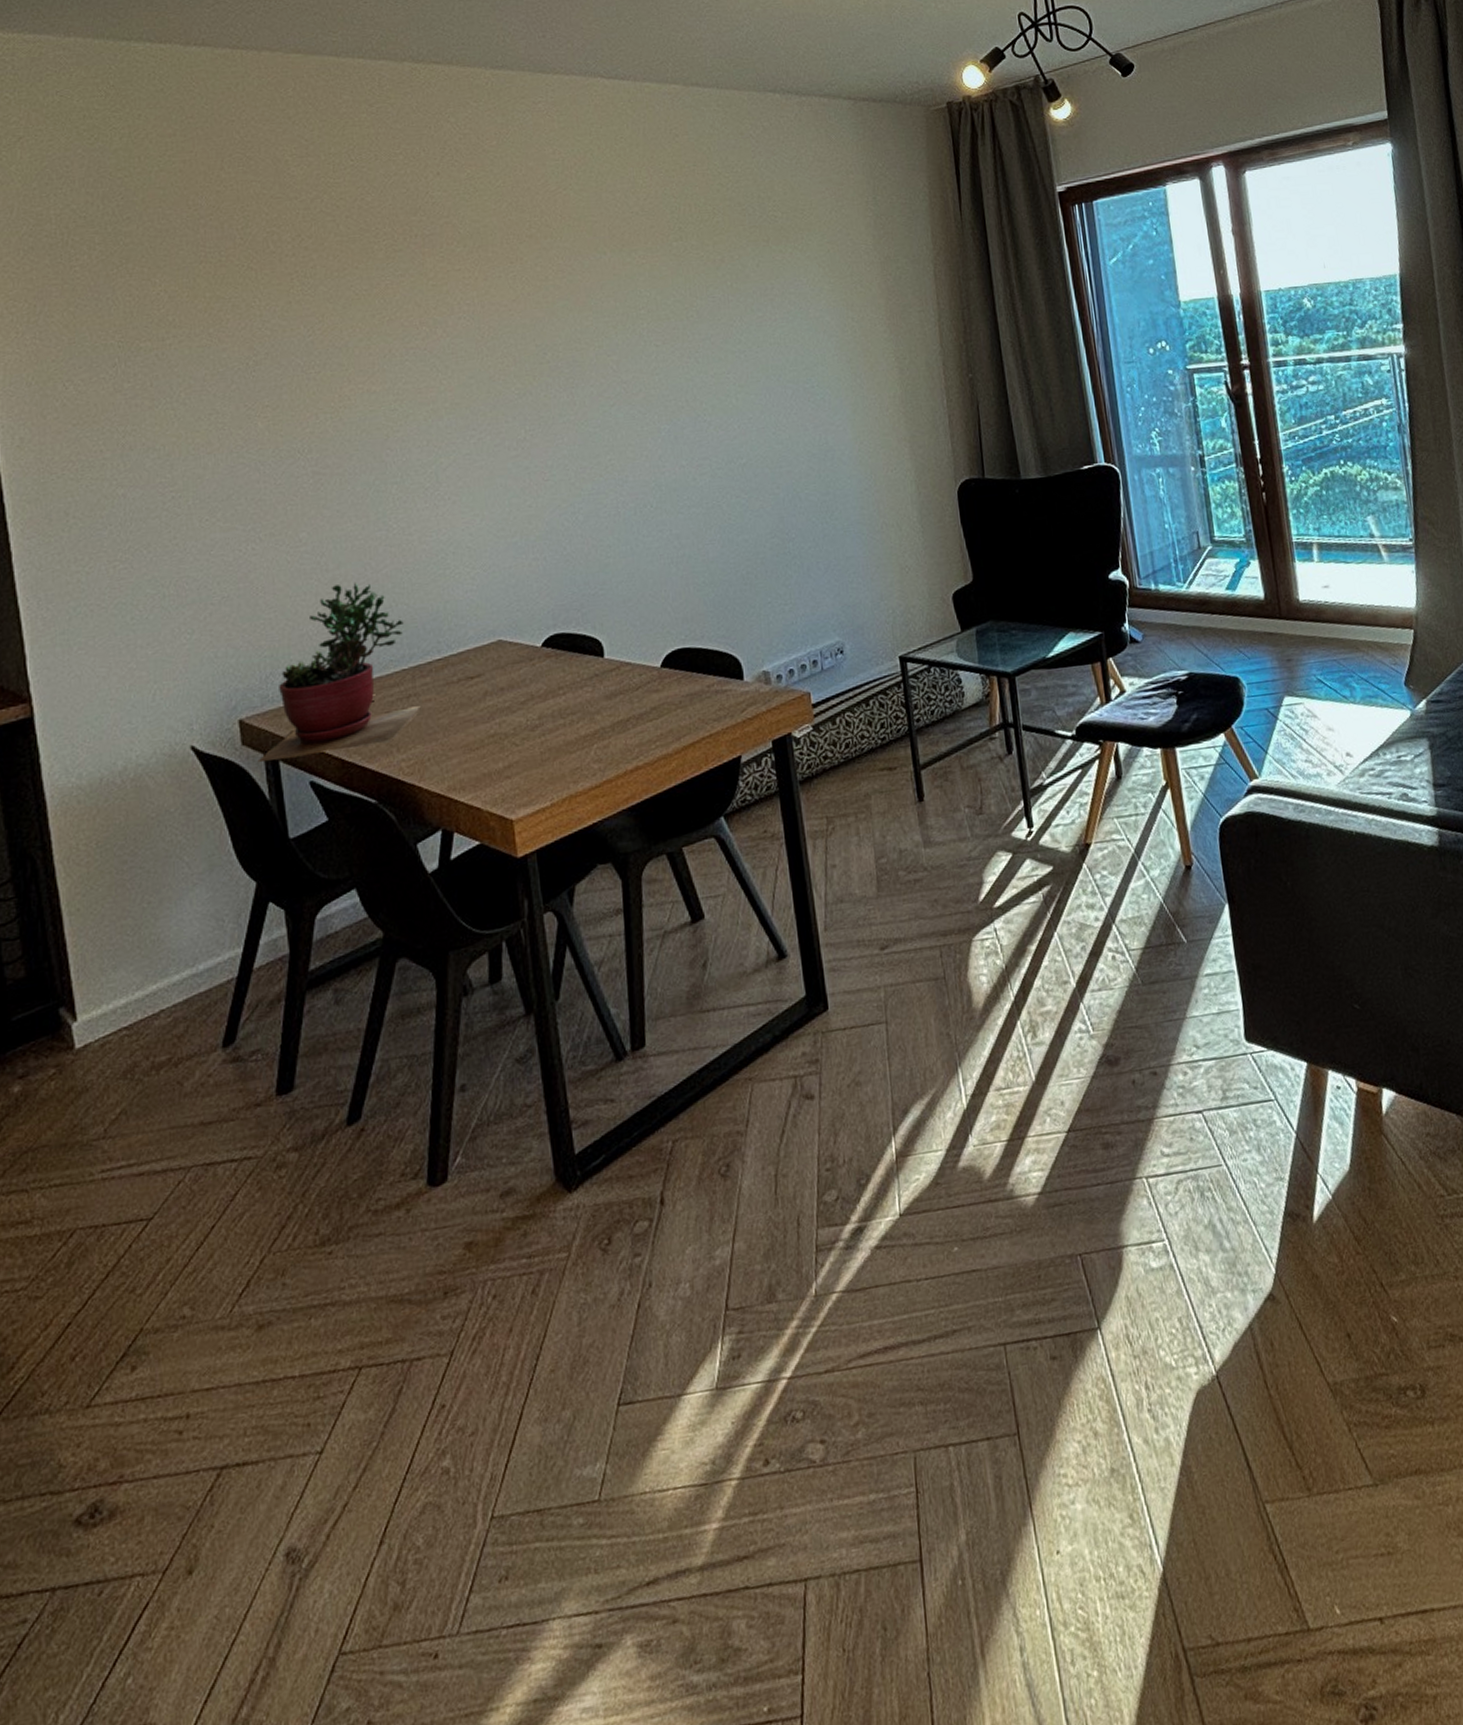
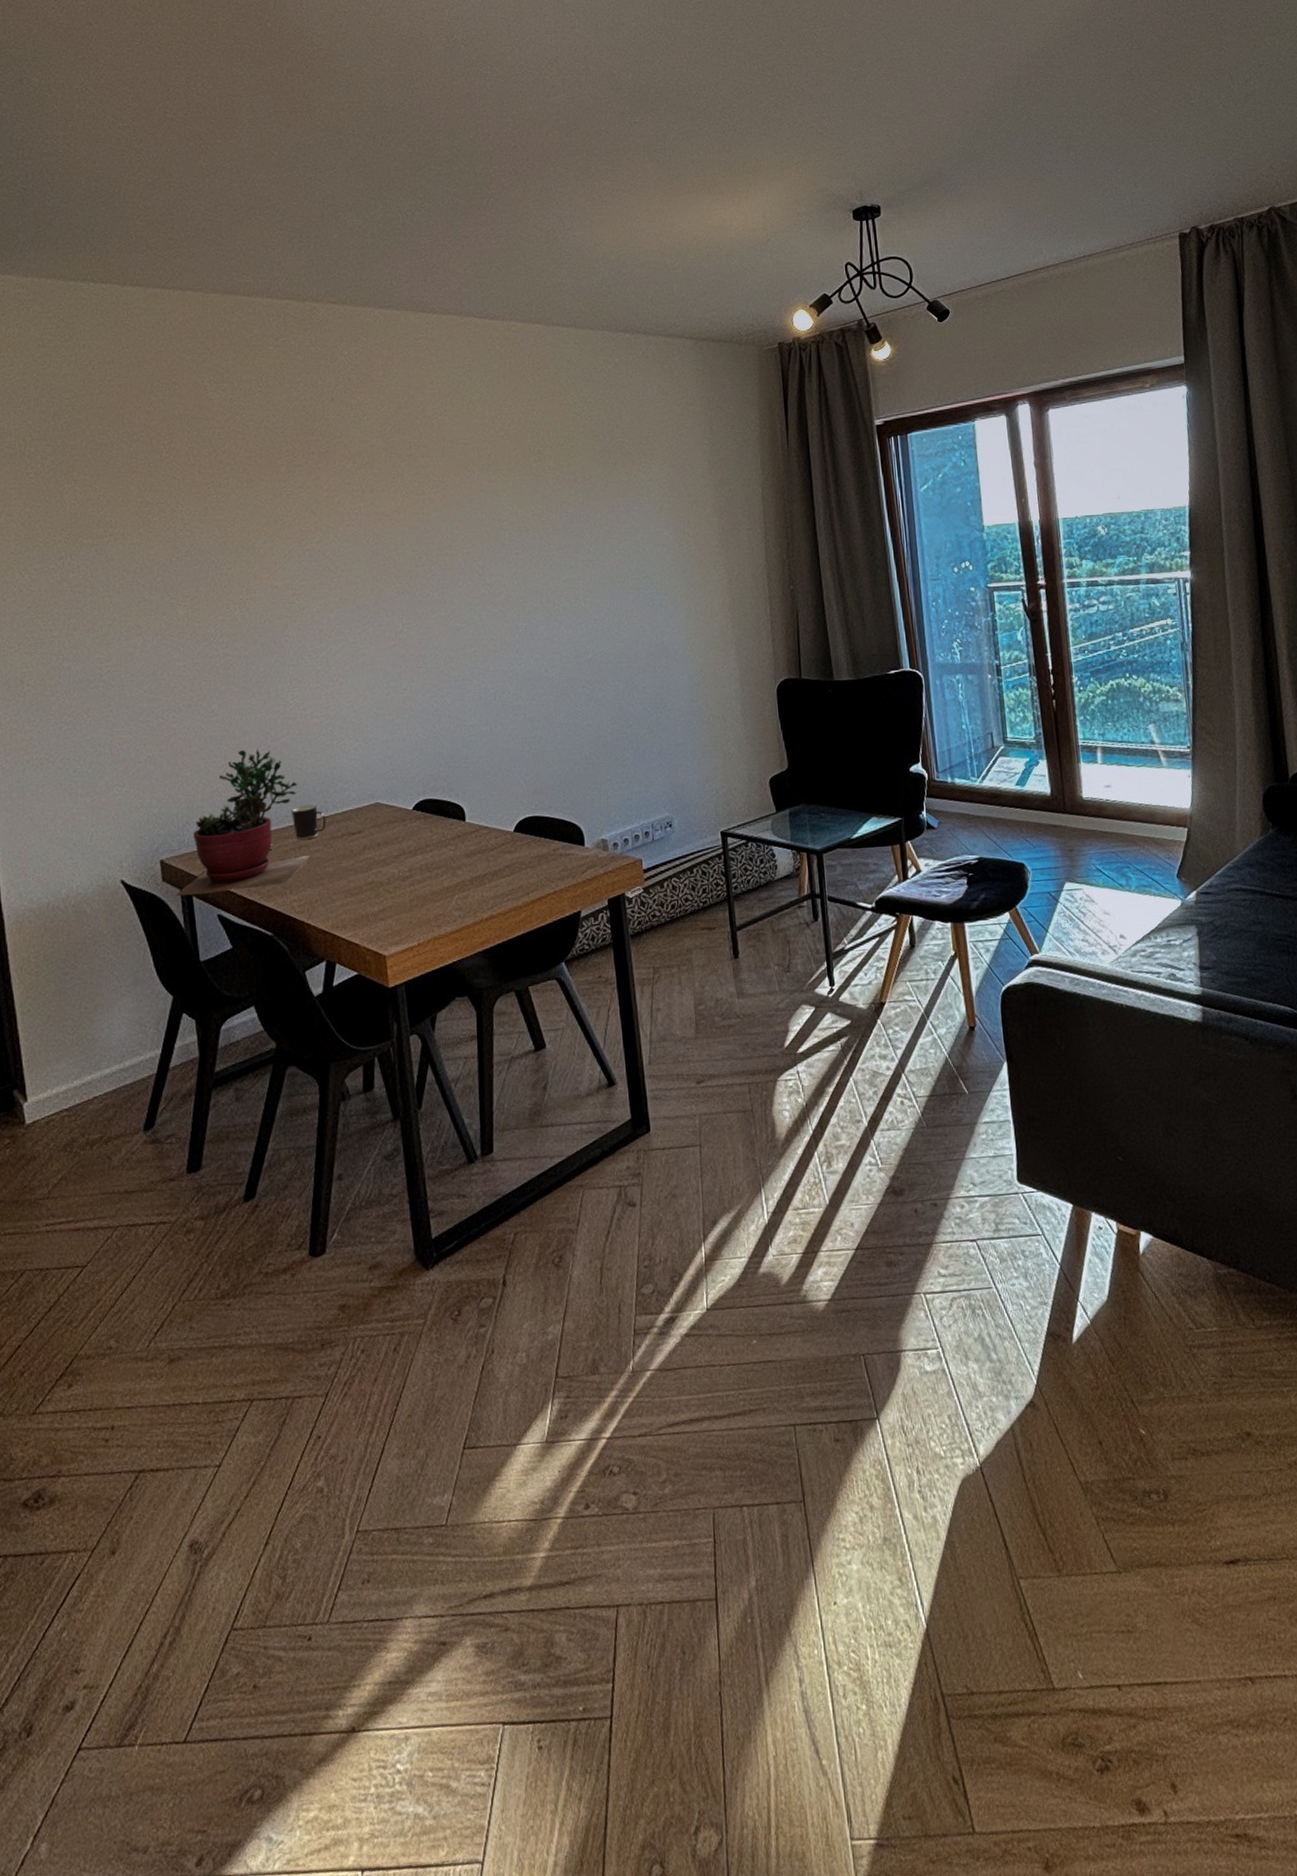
mug: none [396,645,439,689] -> present [290,804,326,841]

